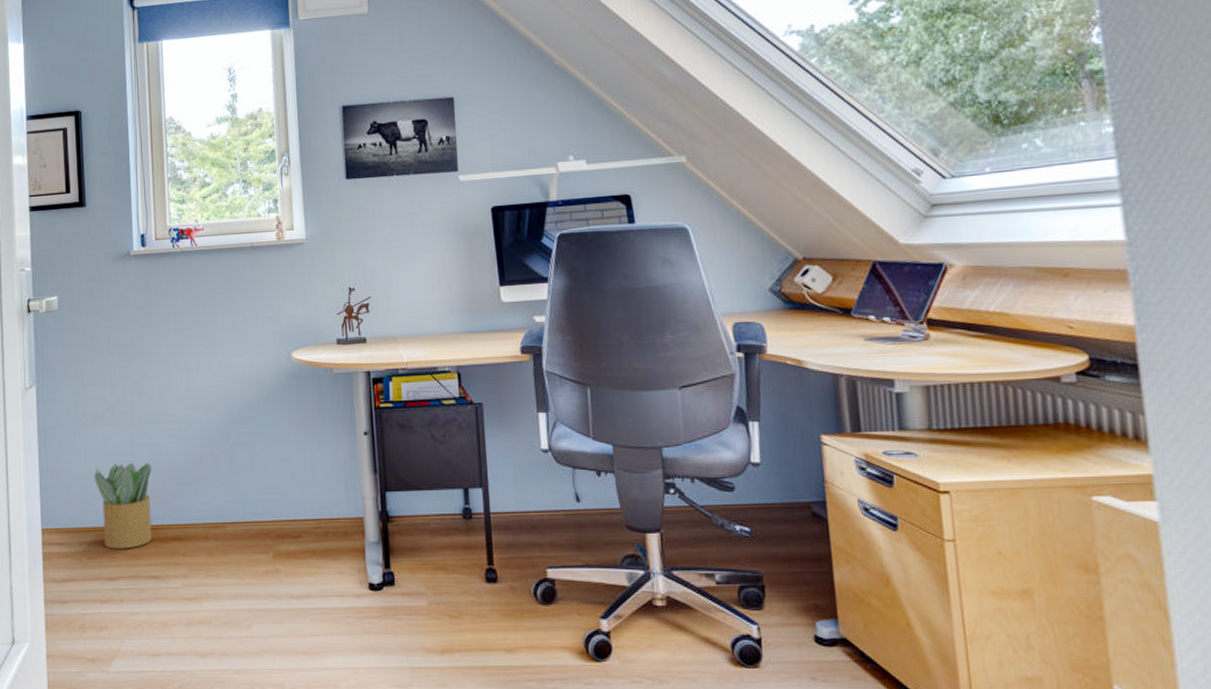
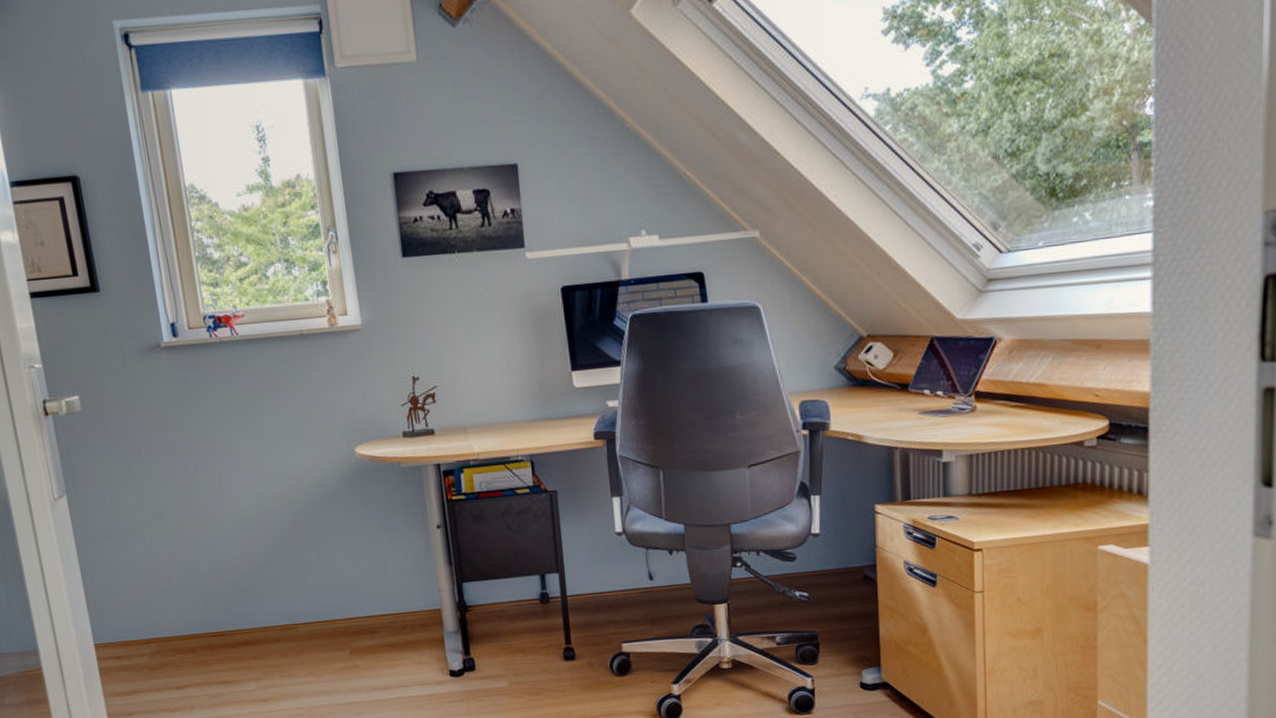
potted plant: present [94,462,152,549] -> none [147,570,219,659]

